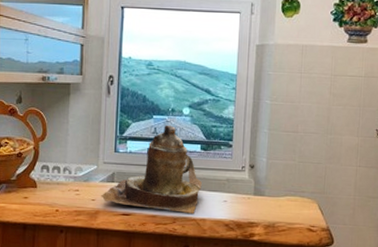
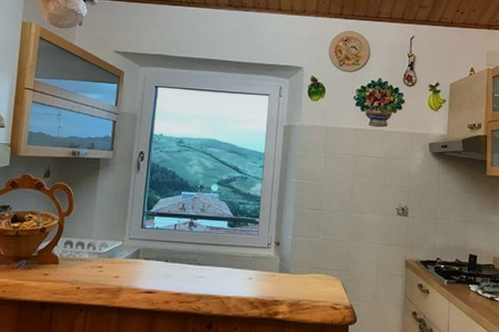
teapot: present [101,125,202,213] -> none [125,201,228,291]

